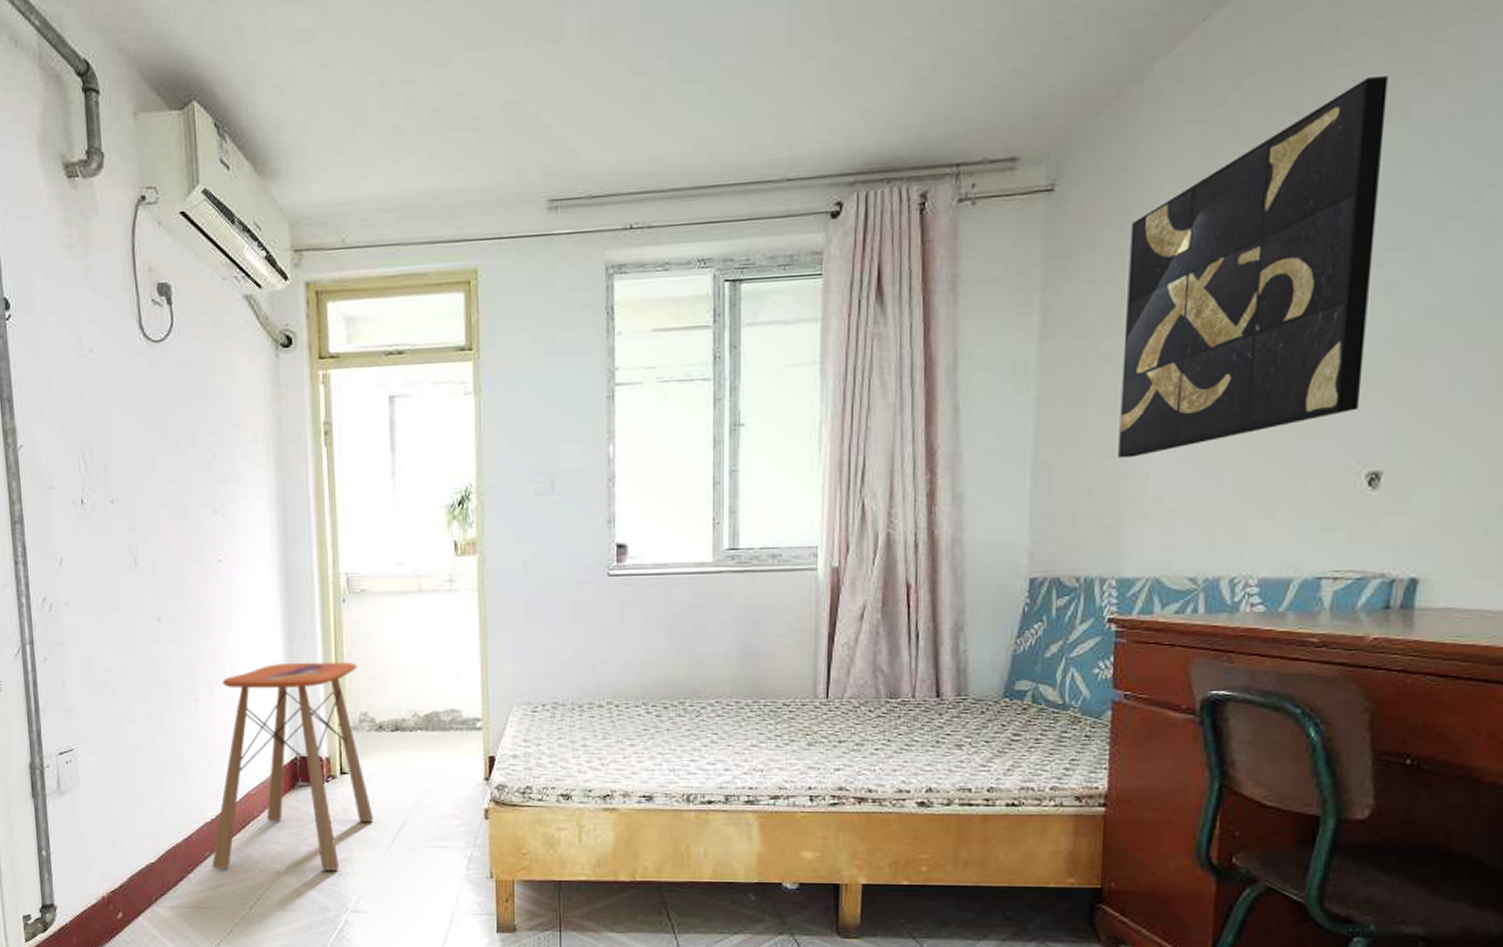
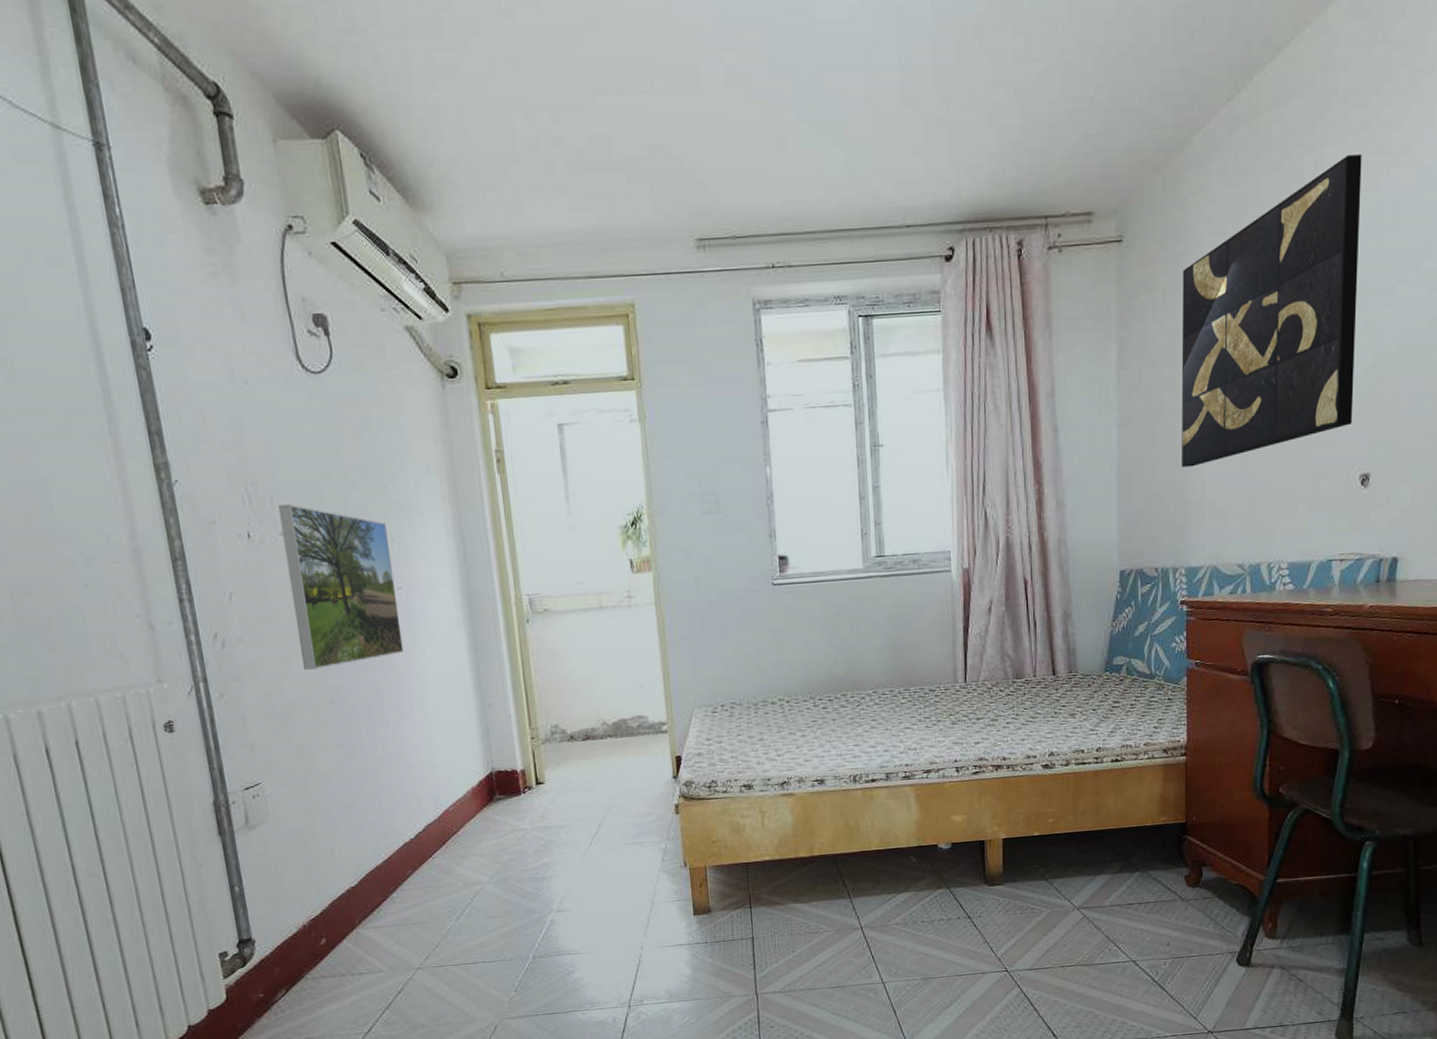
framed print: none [111,472,219,638] -> present [278,504,404,670]
side table: present [212,661,374,872] -> none [411,679,572,886]

